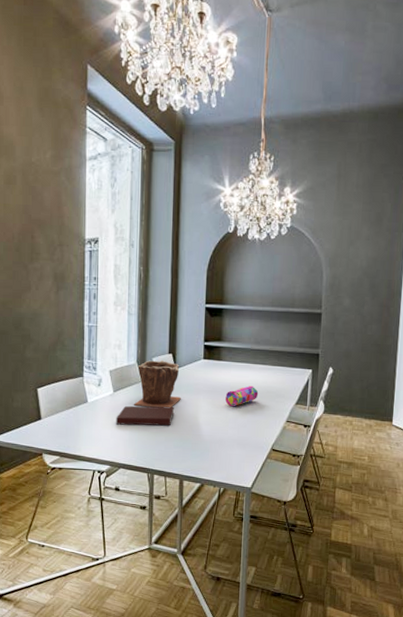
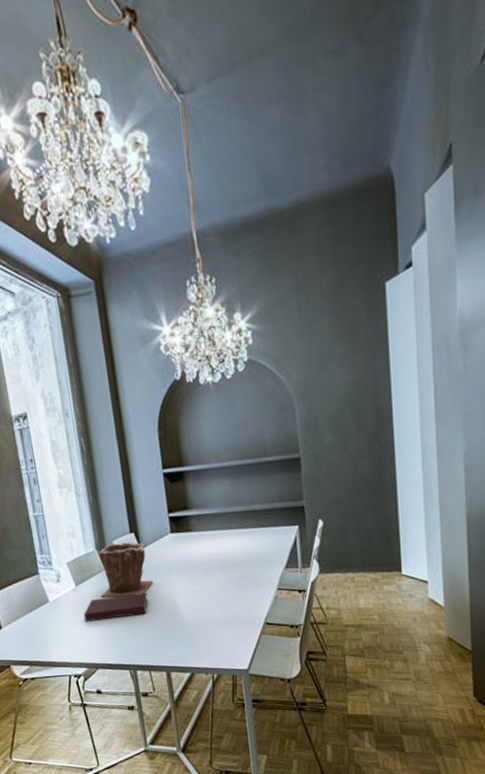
pencil case: present [225,385,259,407] -> none [202,555,241,583]

